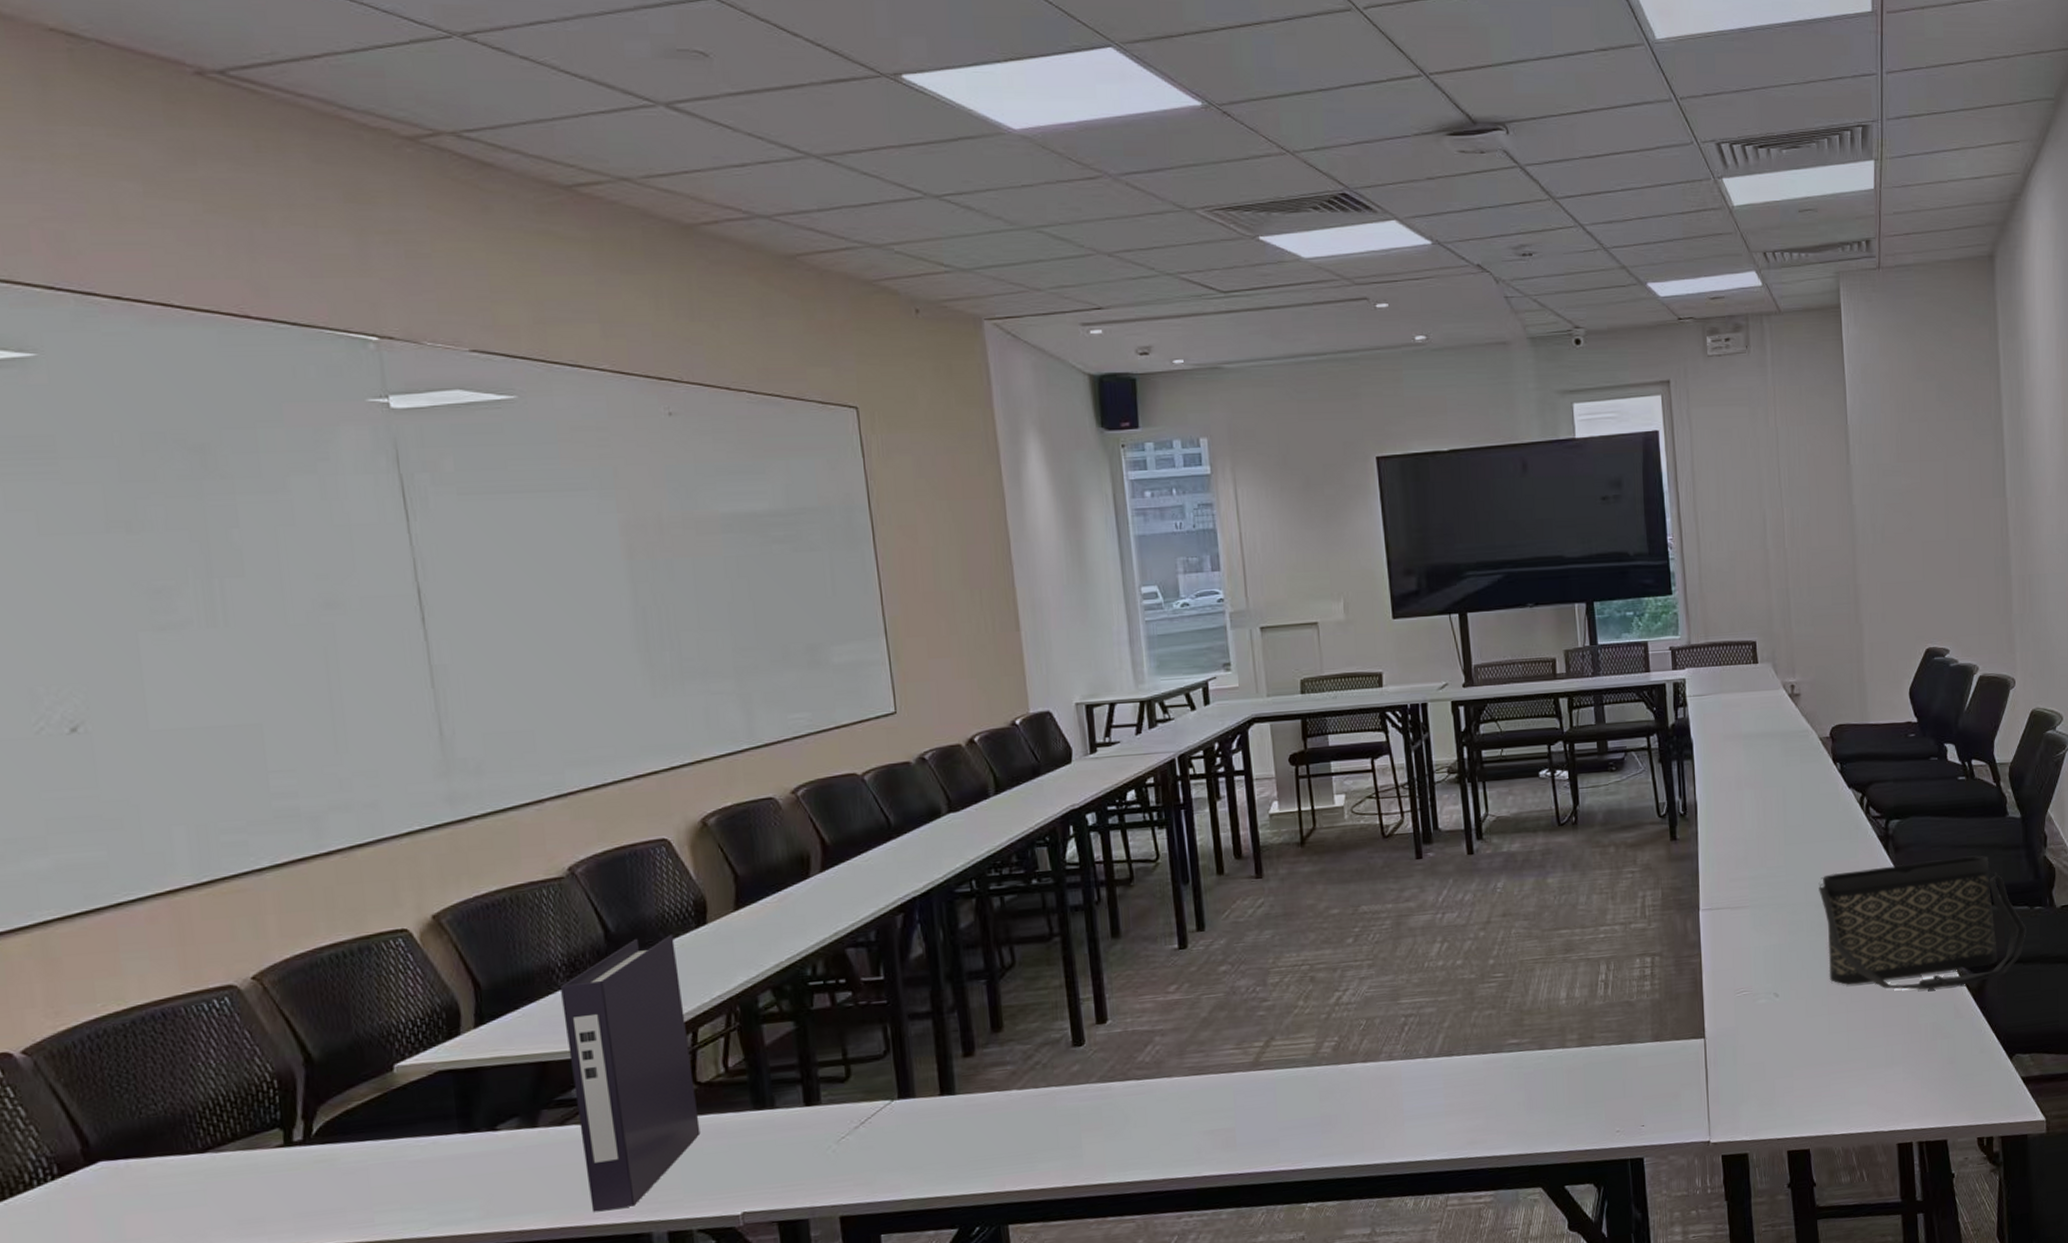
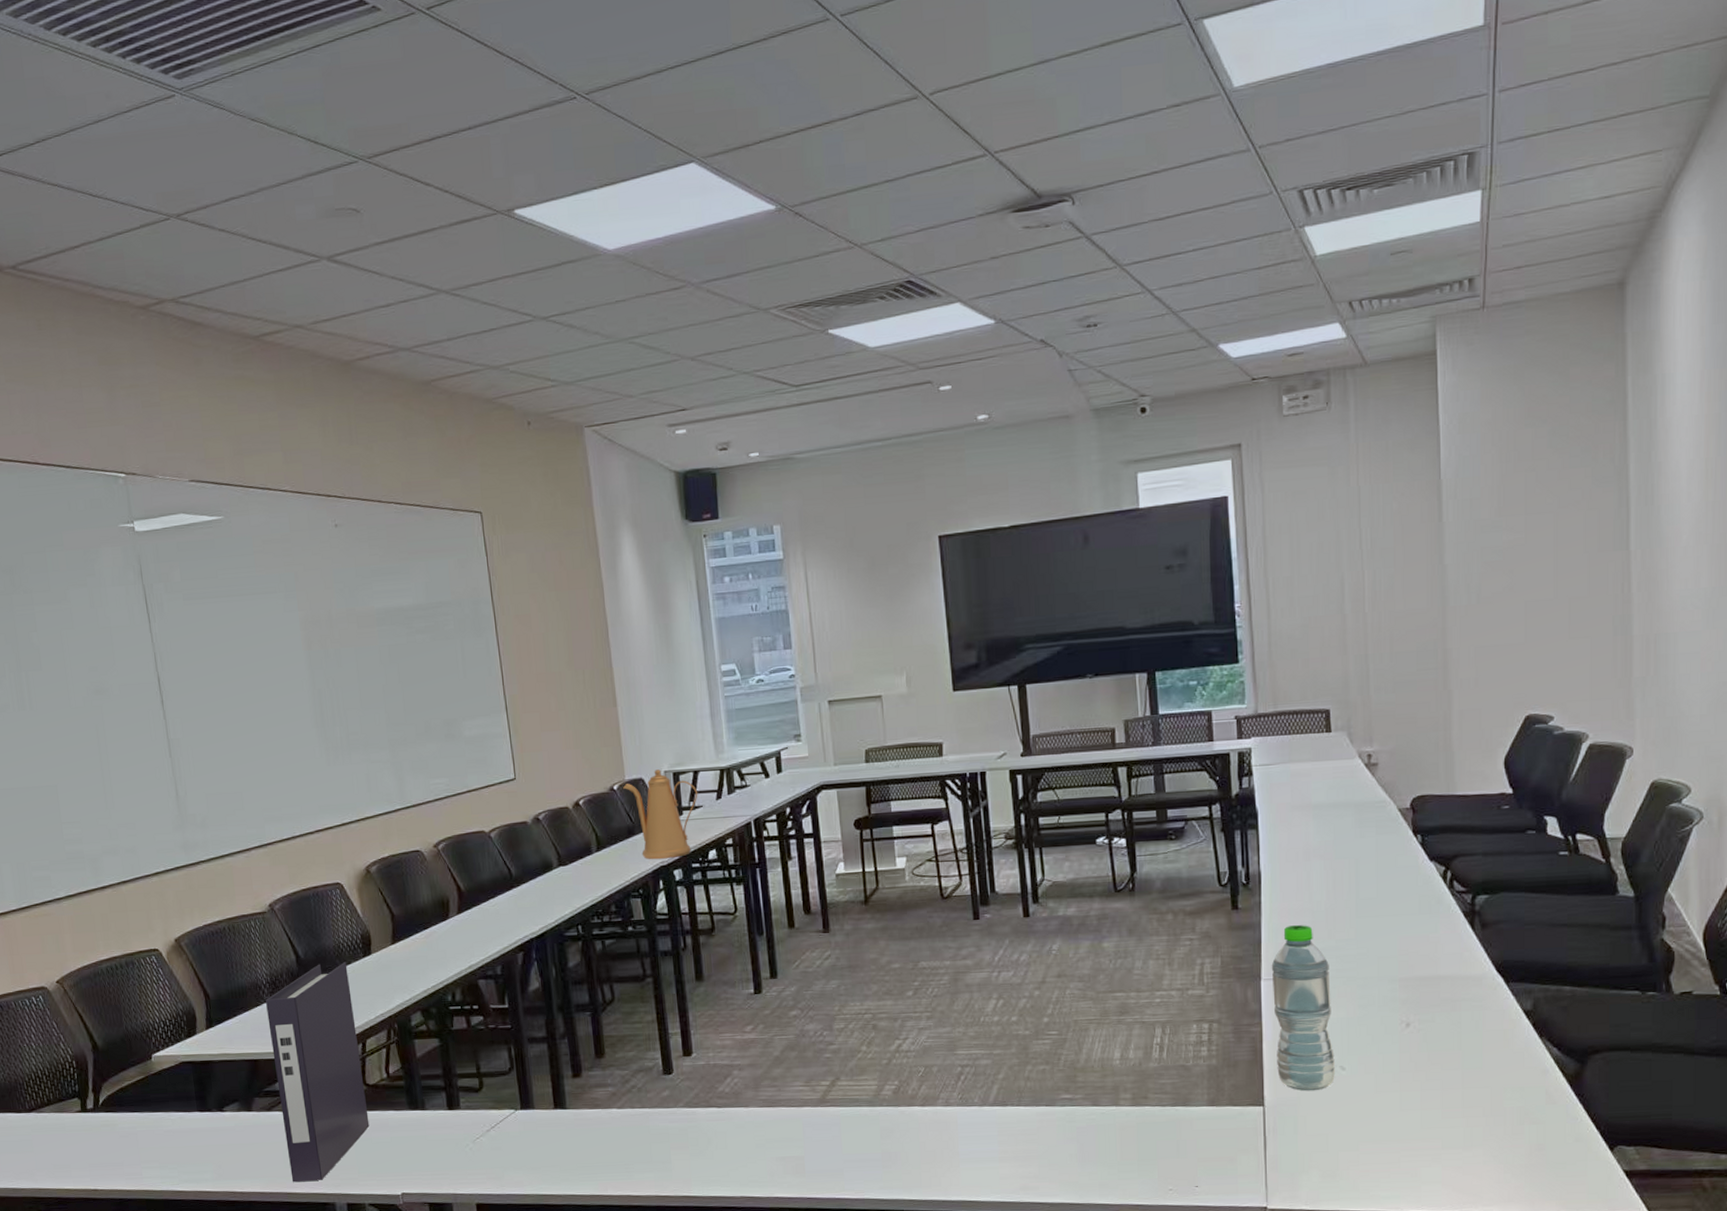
coffee pot: none [1027,701,1115,803] -> present [623,769,698,860]
water bottle: none [1708,854,1770,1021] -> present [1271,925,1335,1091]
handbag: present [1818,855,2026,990] -> none [1393,935,1636,1073]

